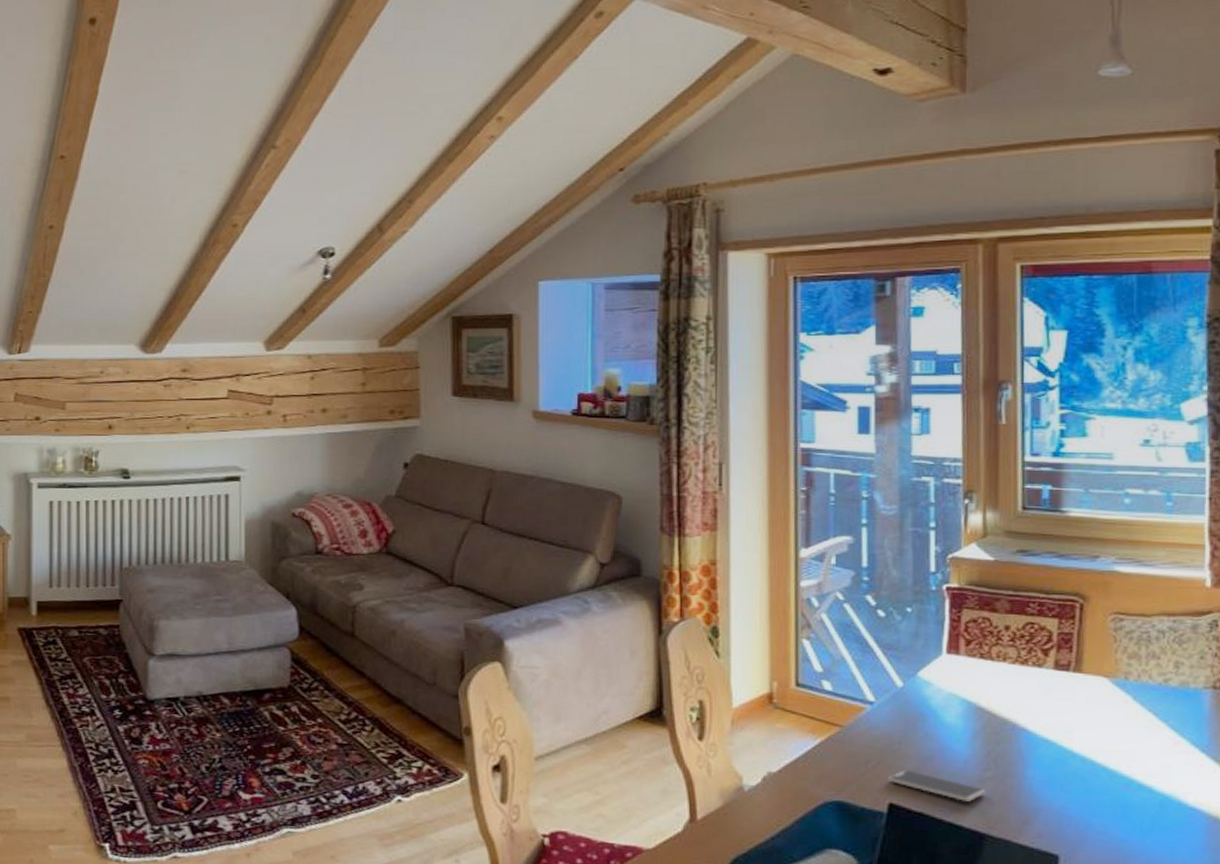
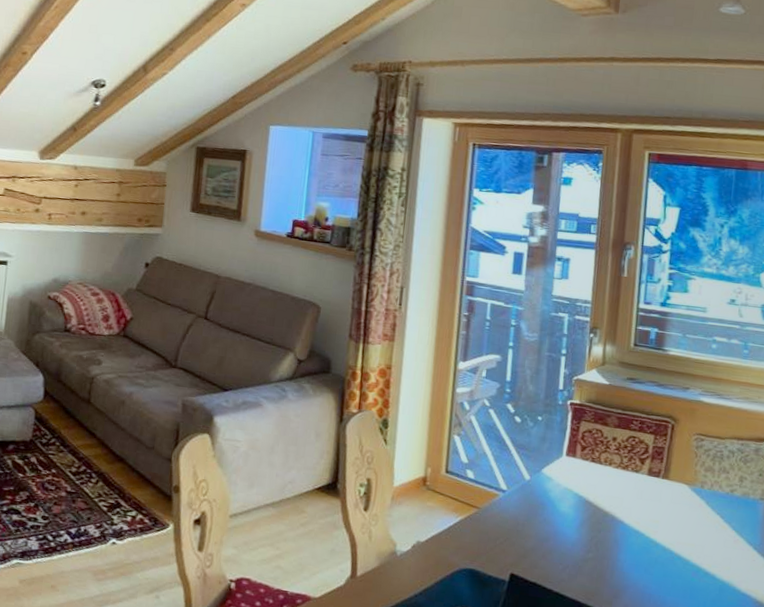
smartphone: present [888,770,985,802] -> none [512,547,587,577]

